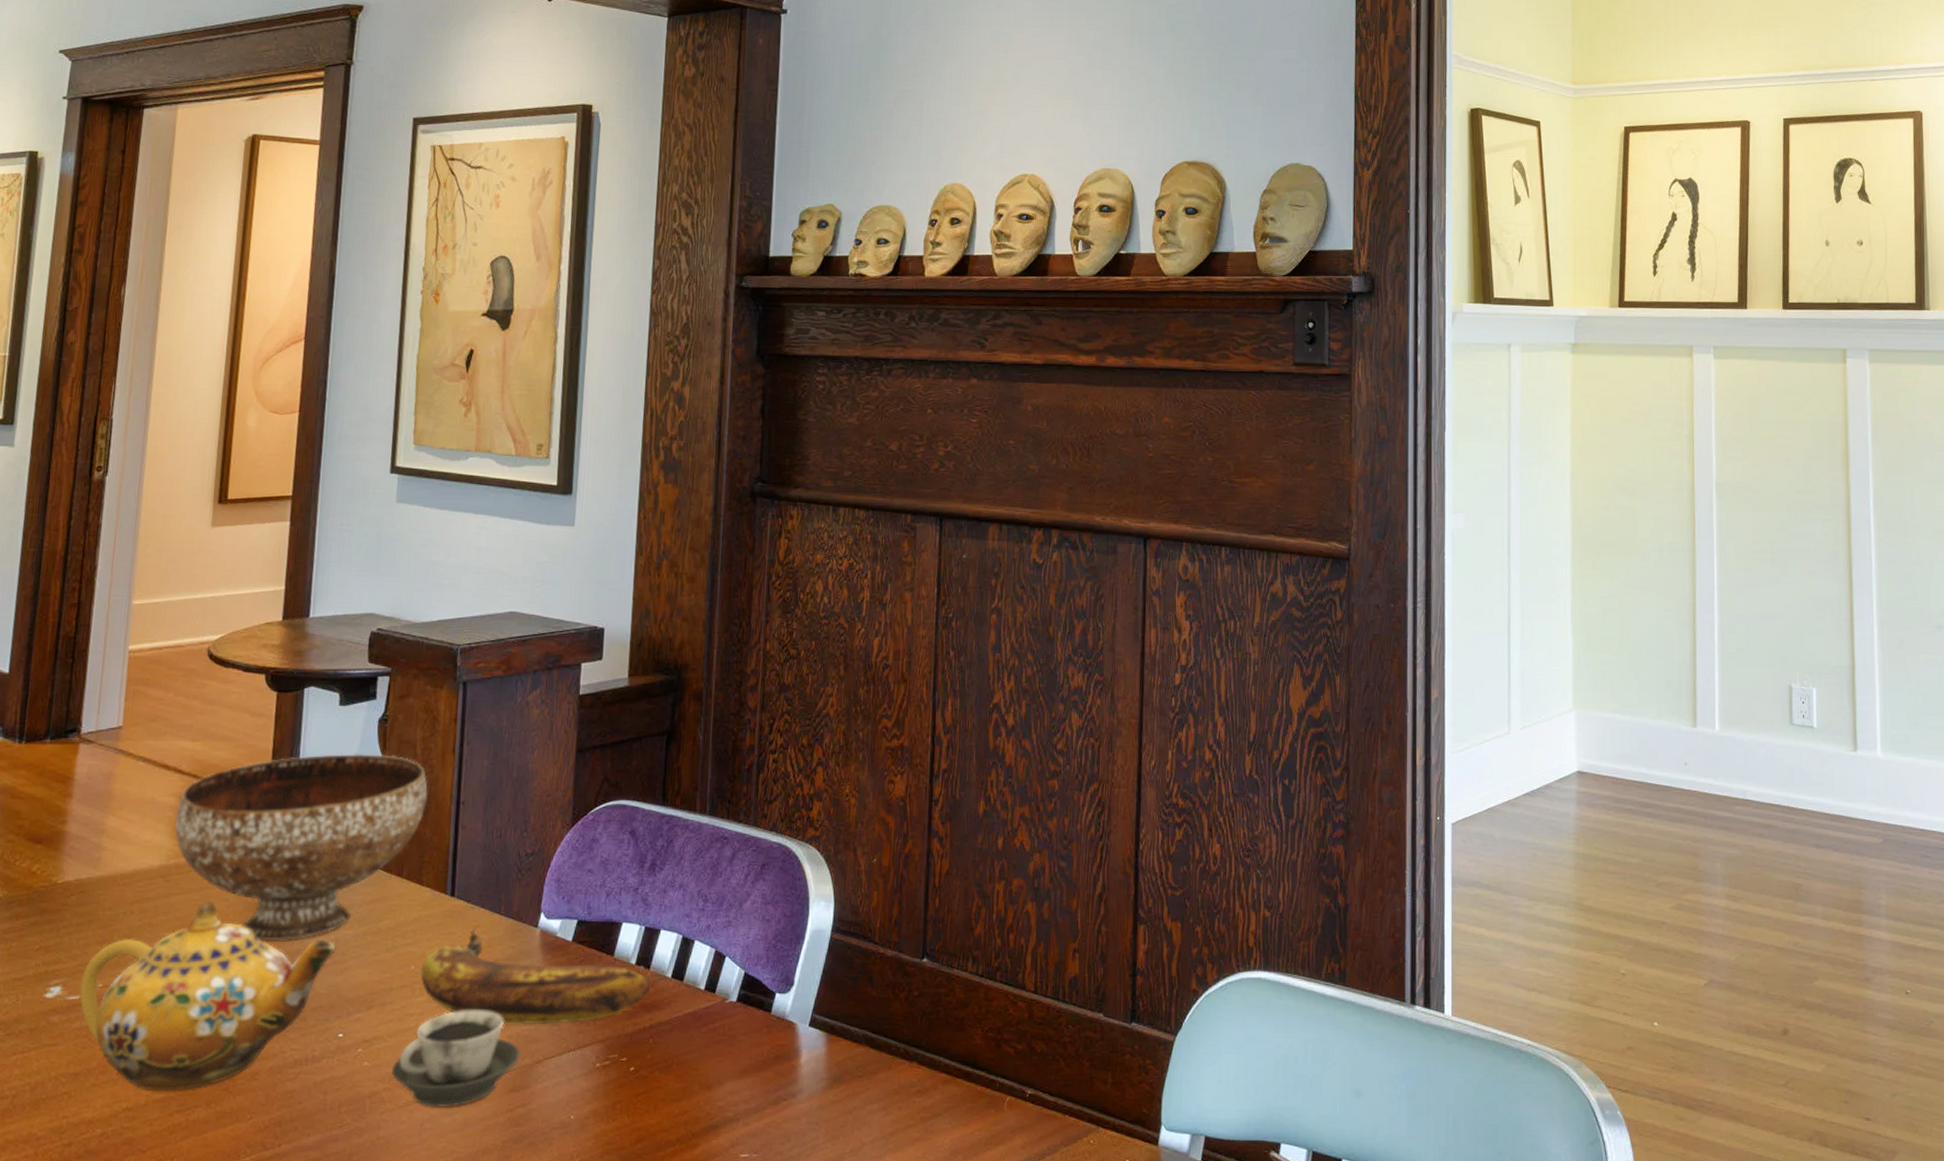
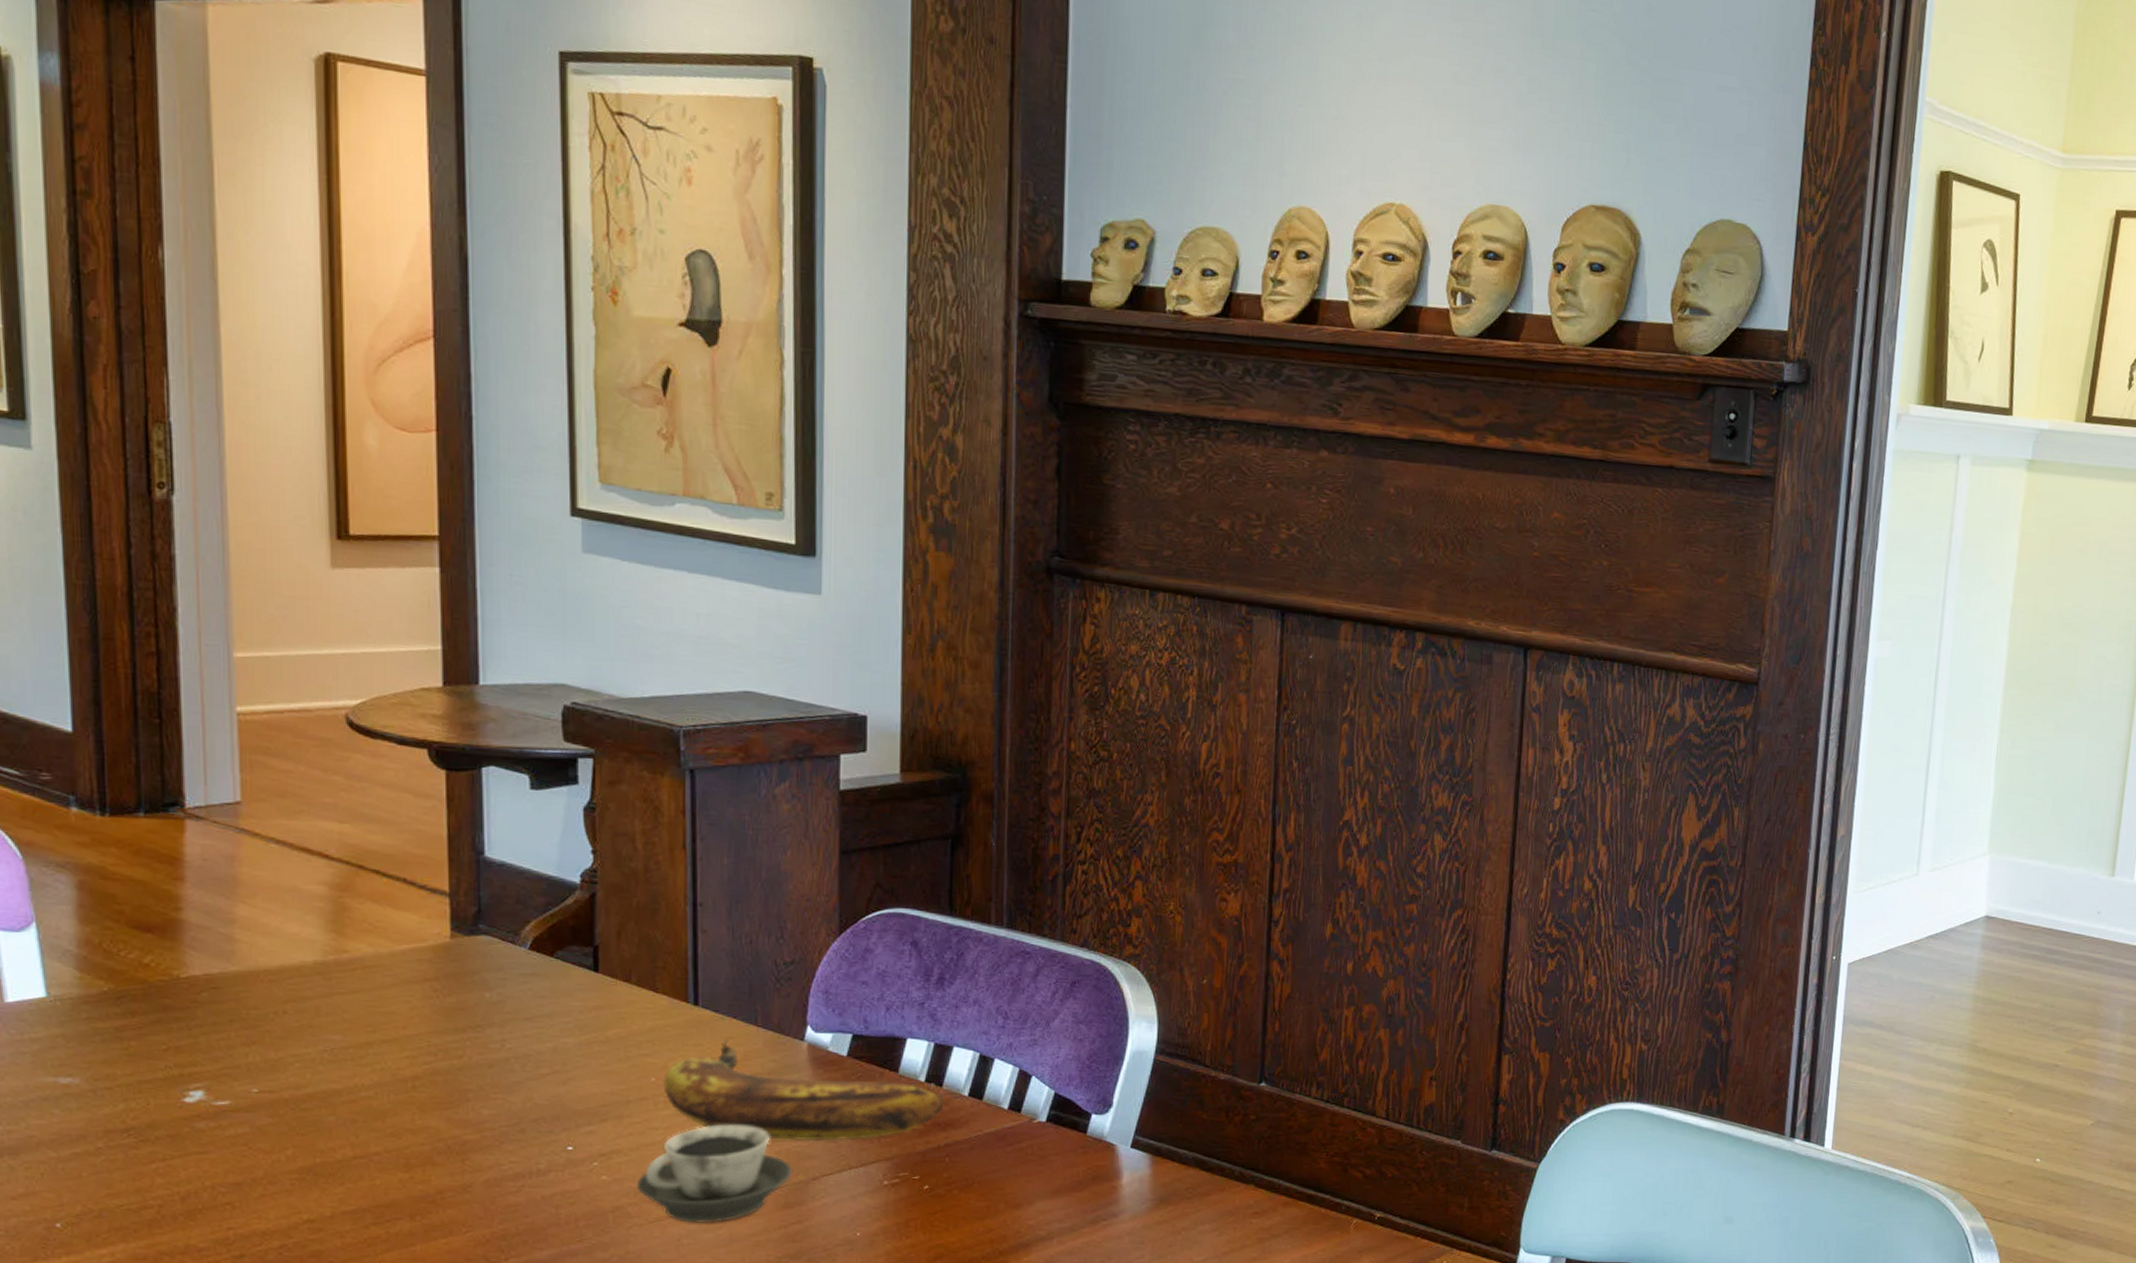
teapot: present [79,901,336,1092] -> none [227,1002,555,1203]
bowl: present [175,753,428,942] -> none [329,844,654,1049]

